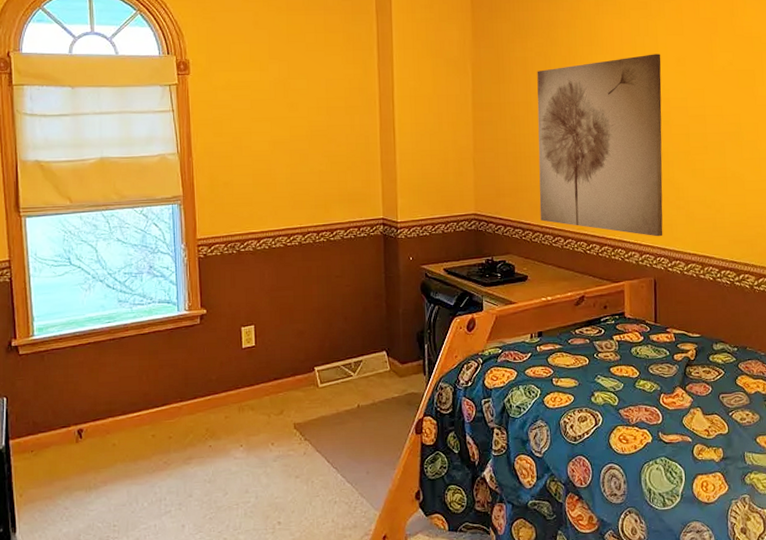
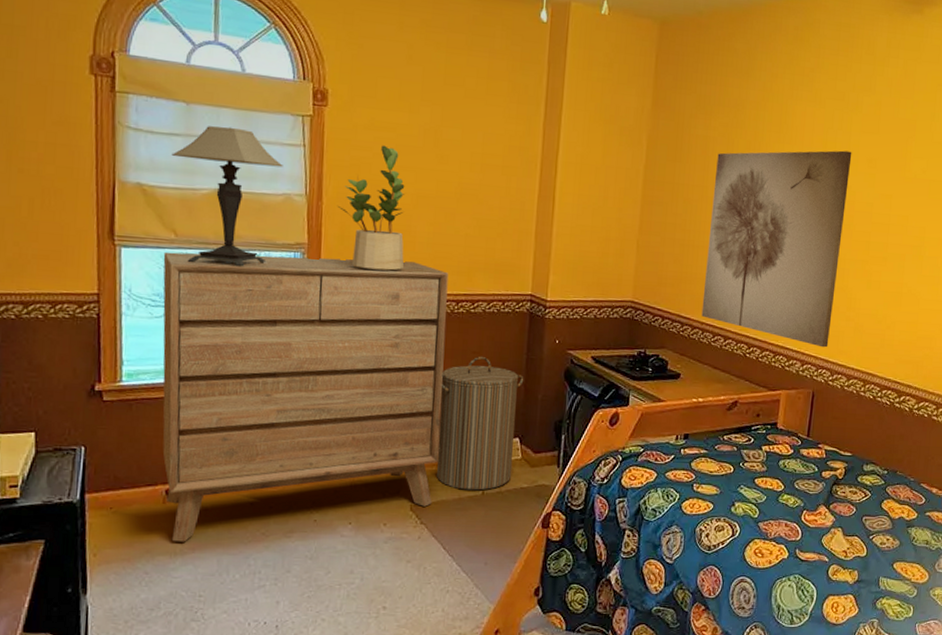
dresser: none [61,201,315,477] -> present [162,251,449,542]
table lamp: none [62,103,156,225] -> present [171,126,283,267]
potted plant: none [205,102,267,213] -> present [337,145,405,271]
laundry hamper: none [310,280,385,405] -> present [437,357,524,491]

